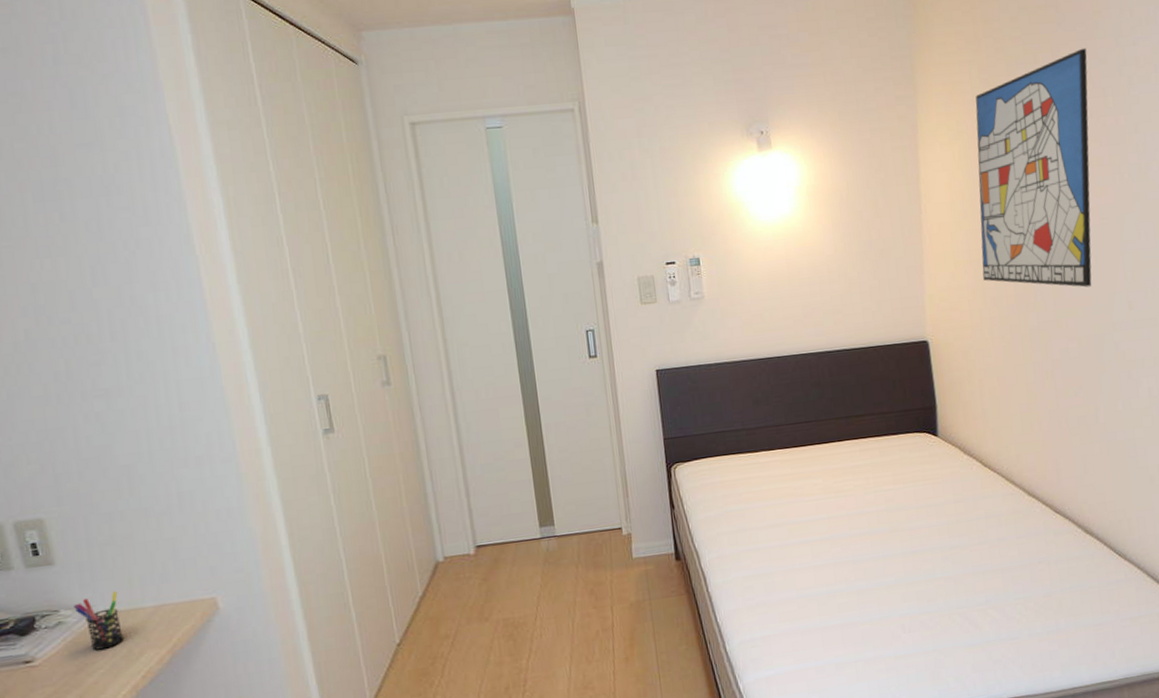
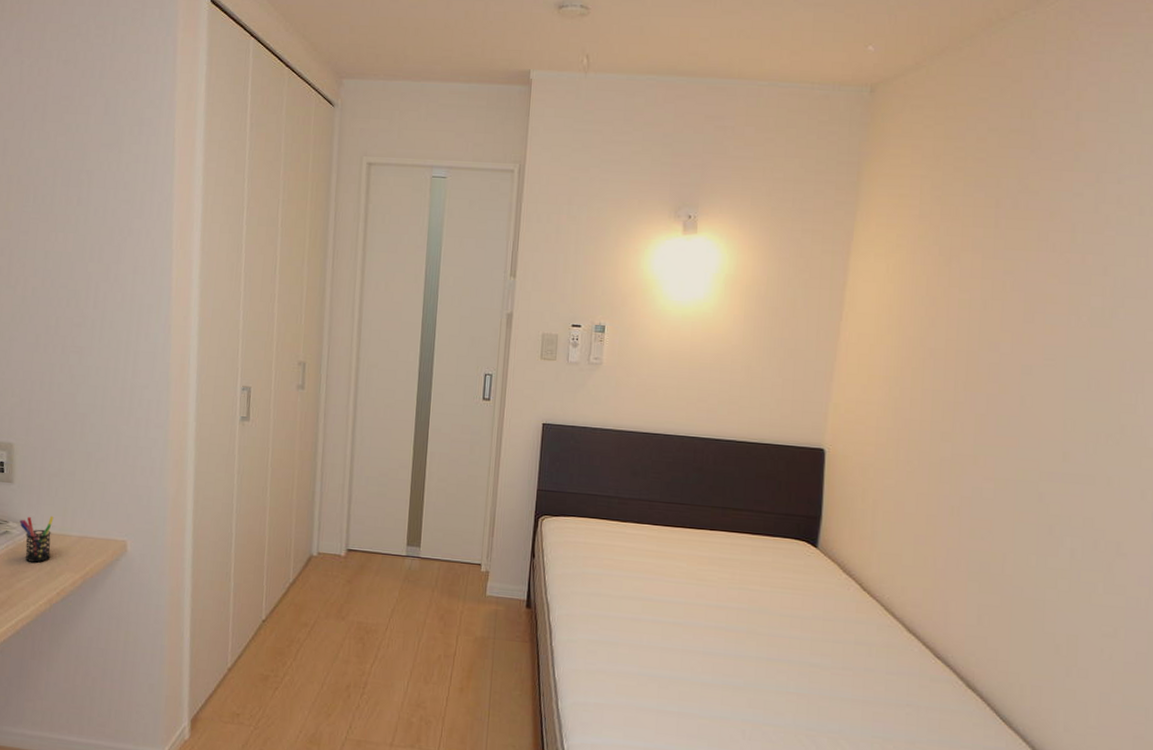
wall art: present [975,48,1092,288] -> none [898,178,1061,428]

